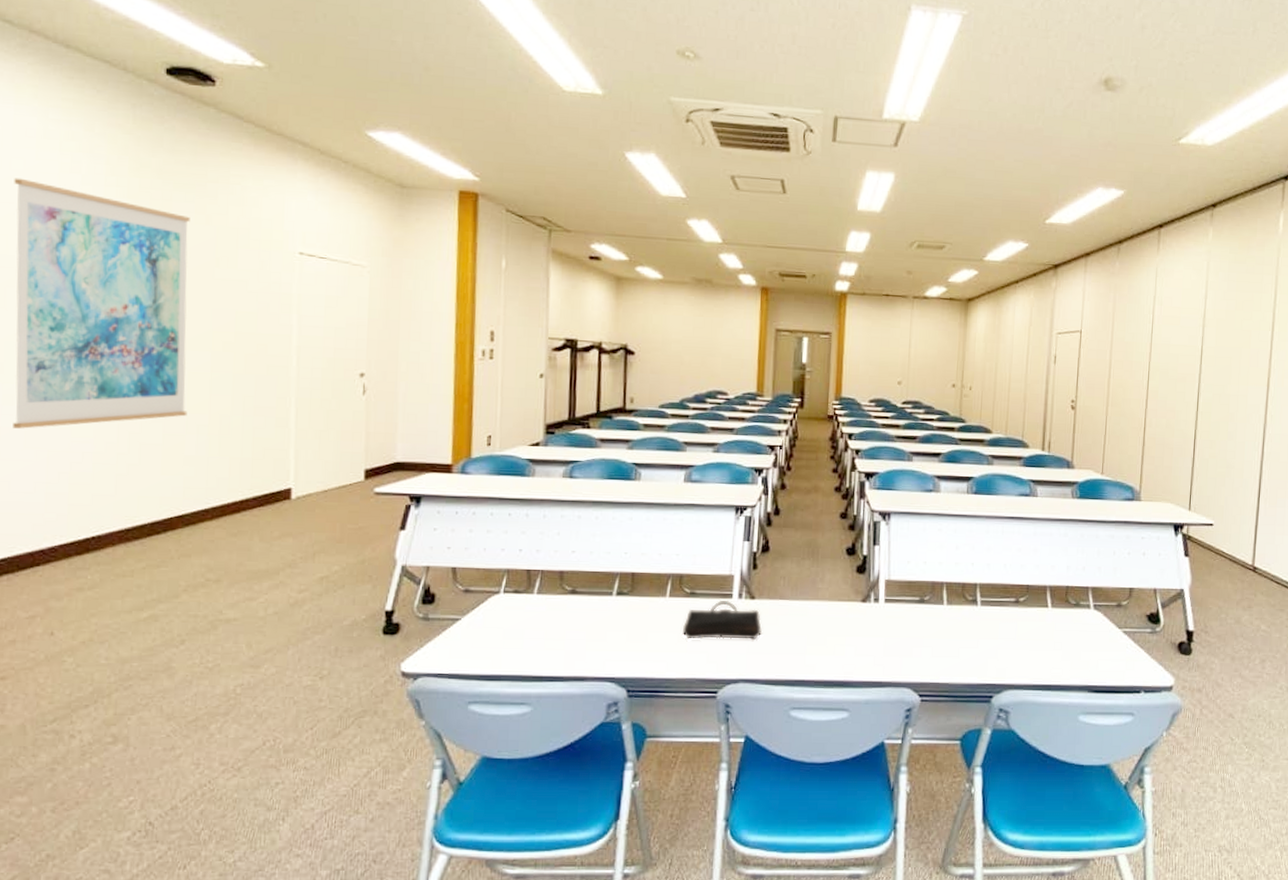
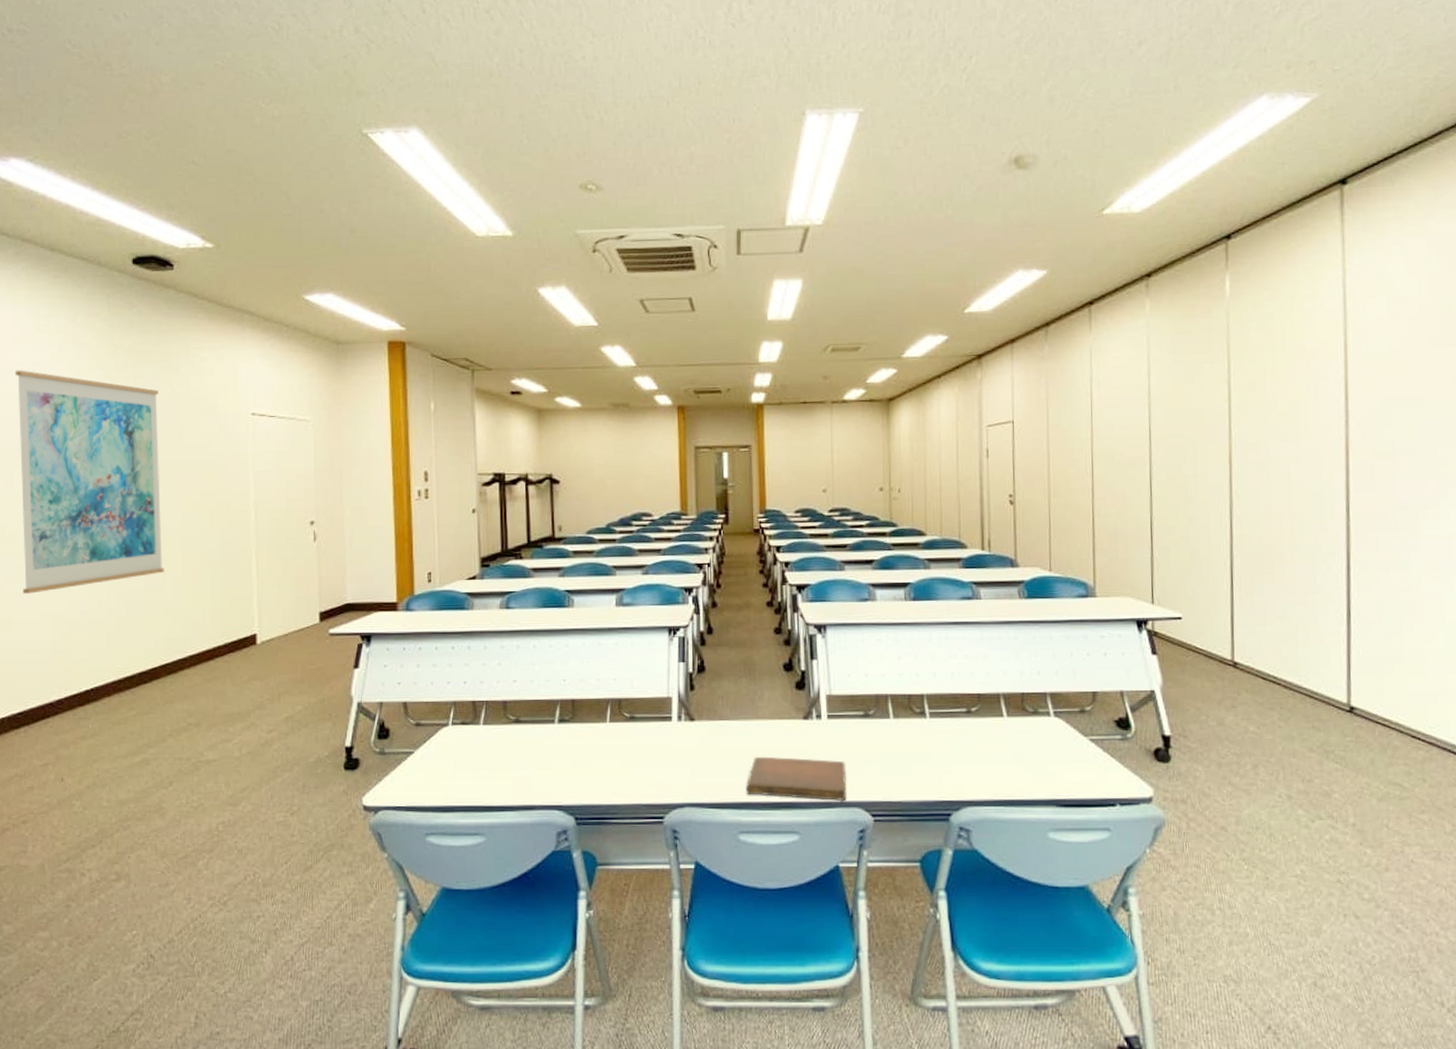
pencil case: present [683,601,762,640] -> none [625,724,704,764]
notebook: none [800,636,898,682] -> present [746,756,846,802]

